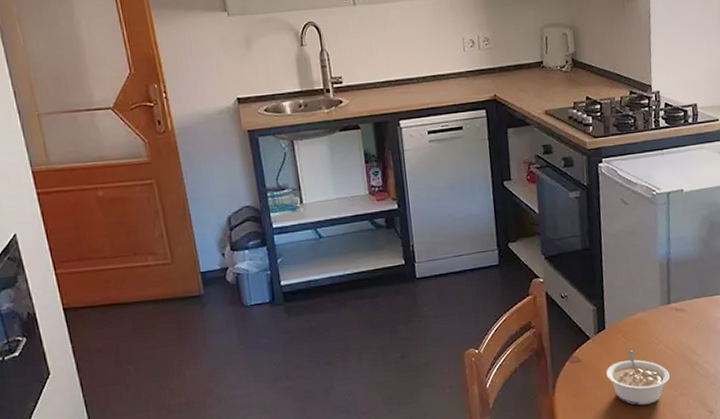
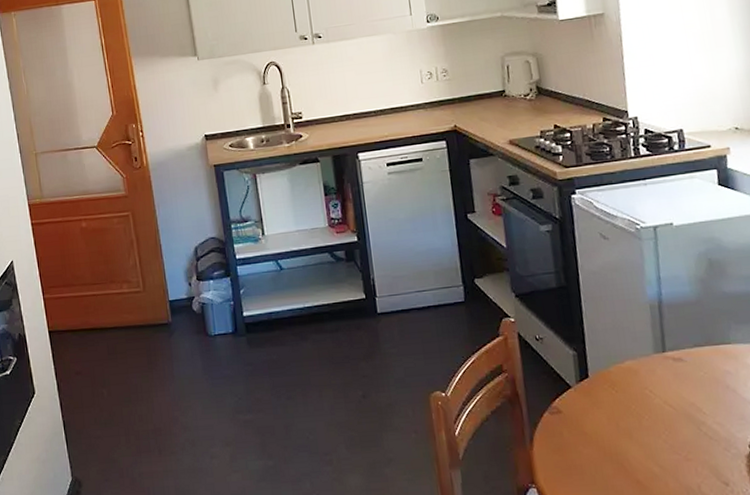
legume: present [606,350,670,406] -> none [592,403,671,469]

